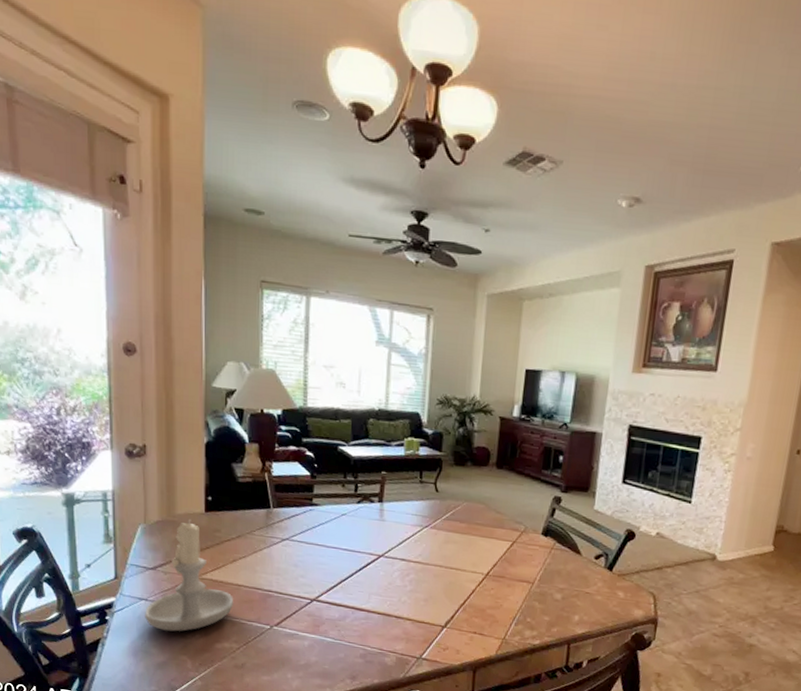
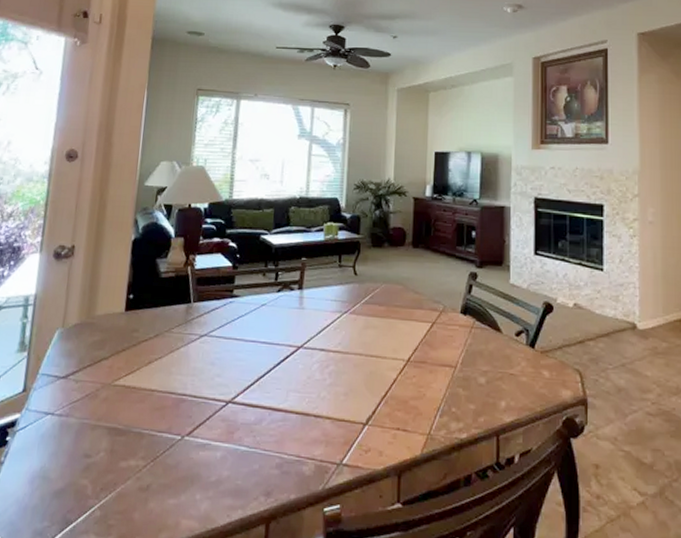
candle: present [145,519,234,632] -> none [48,320,145,451]

